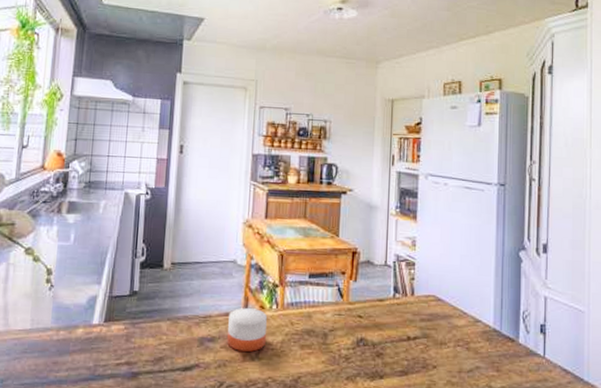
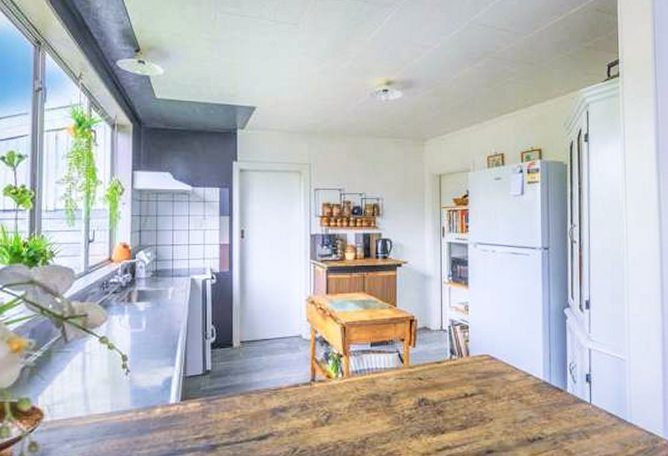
candle: present [227,307,267,352] -> none [298,377,334,418]

